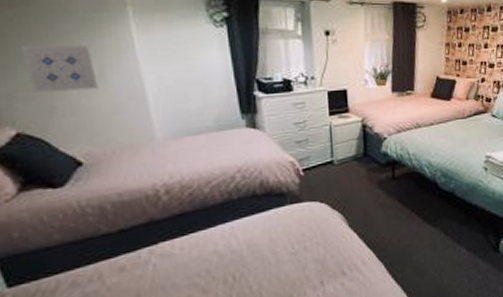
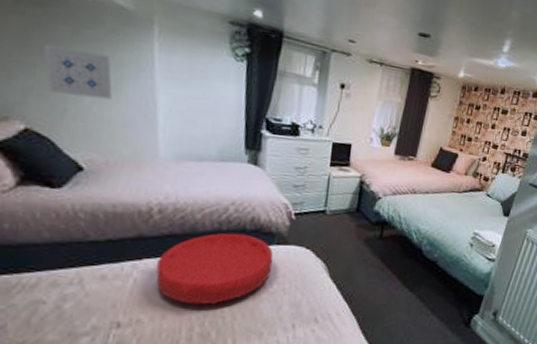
cushion: none [173,199,290,281] -> present [156,233,273,305]

